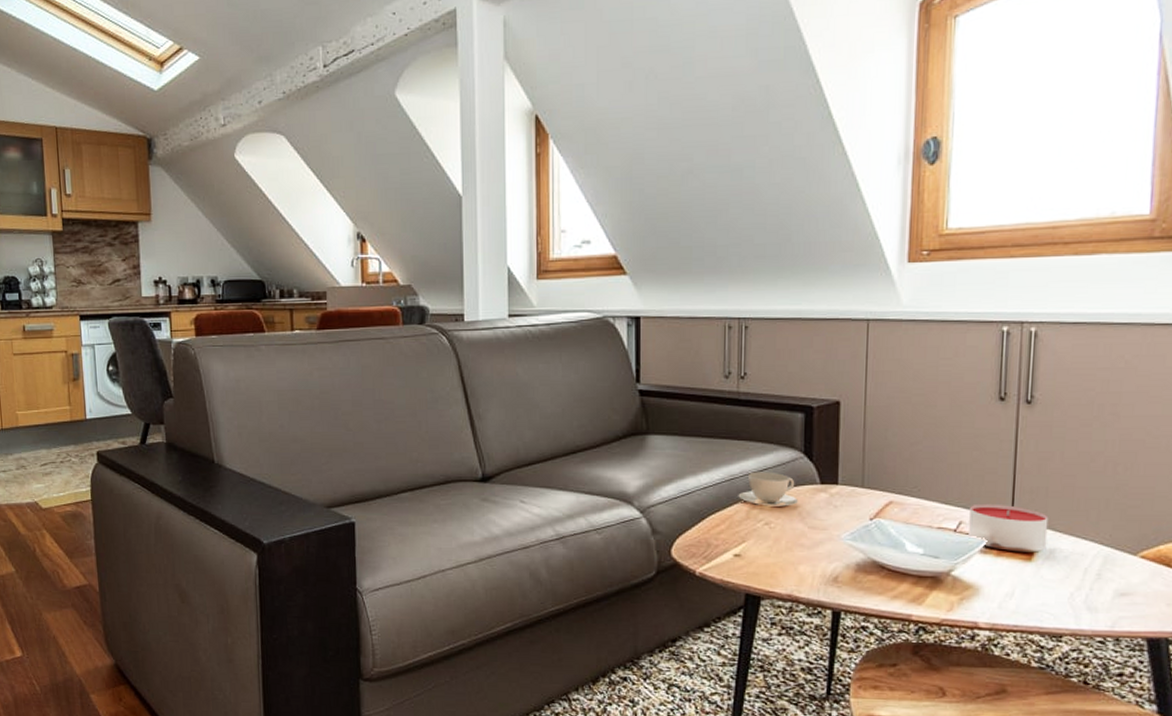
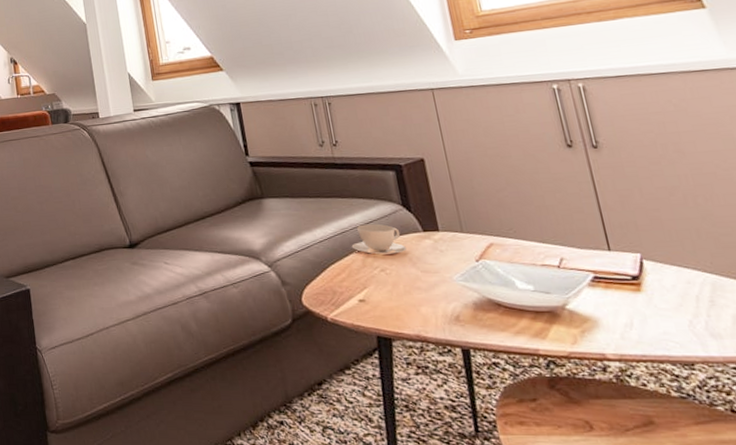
candle: present [968,503,1049,553] -> none [567,239,652,284]

